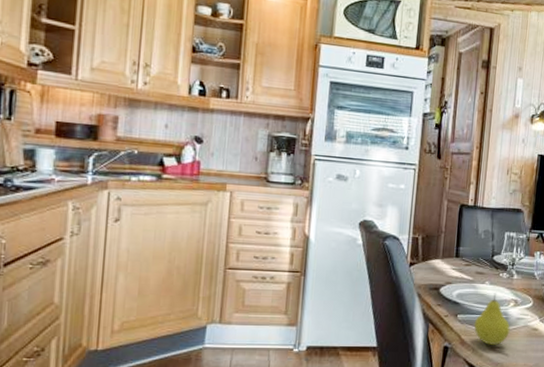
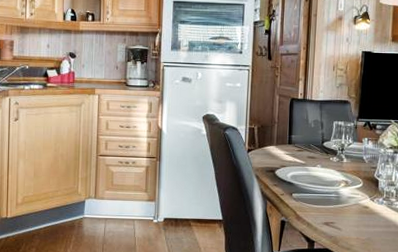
fruit: present [474,293,511,345] -> none [308,175,343,220]

